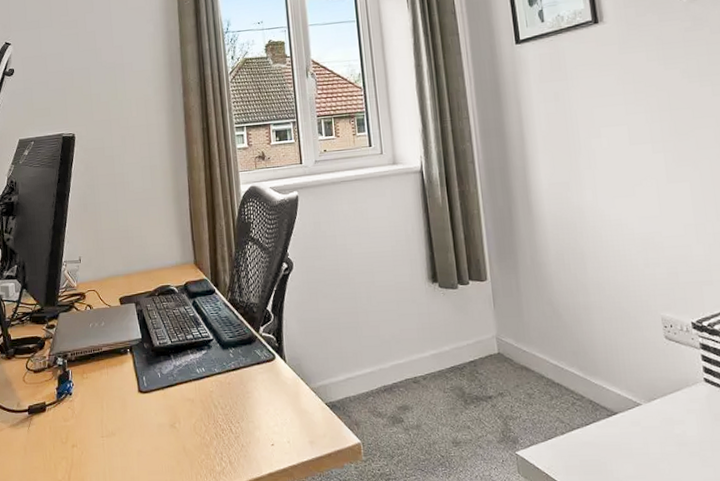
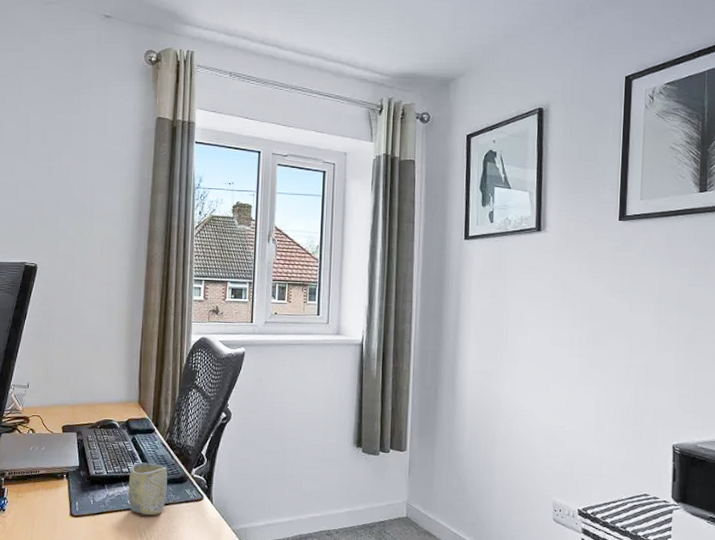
cup: none [194,326,236,382] -> present [128,462,168,515]

